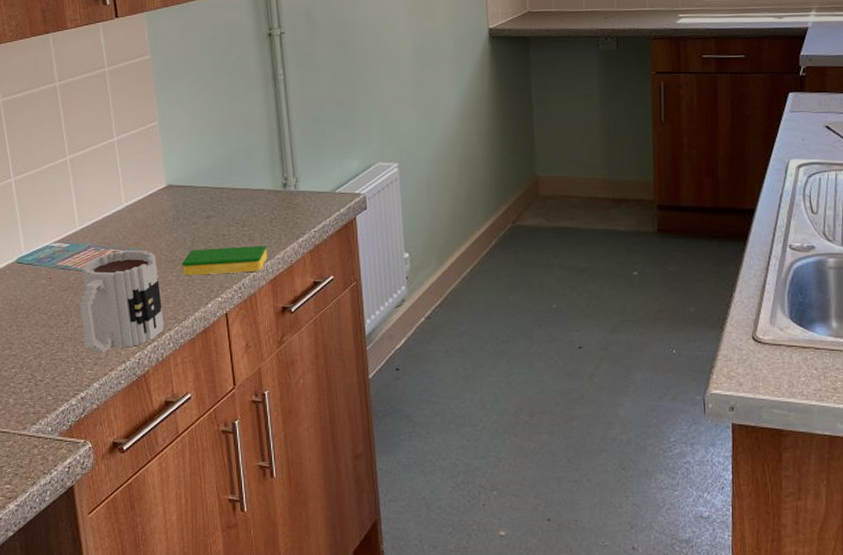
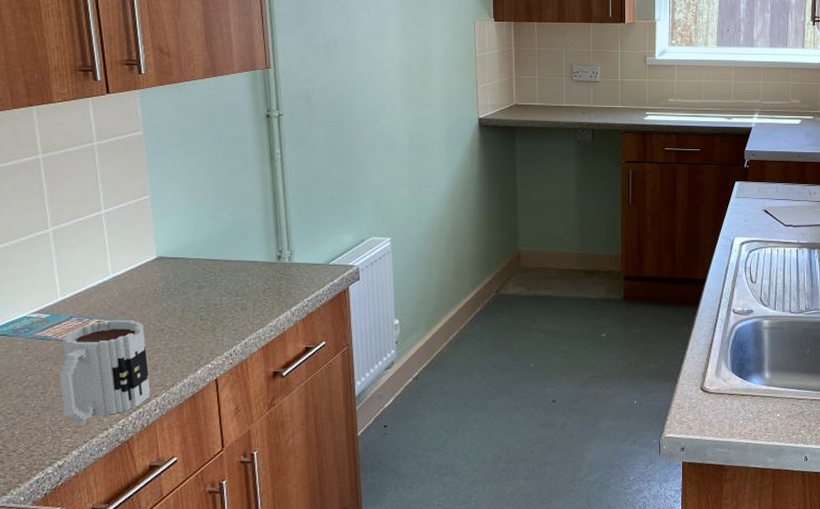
dish sponge: present [182,245,267,276] -> none [171,313,260,344]

